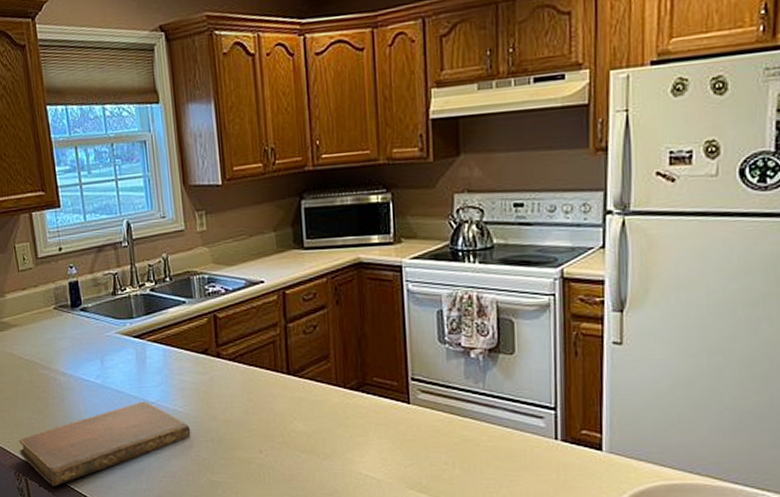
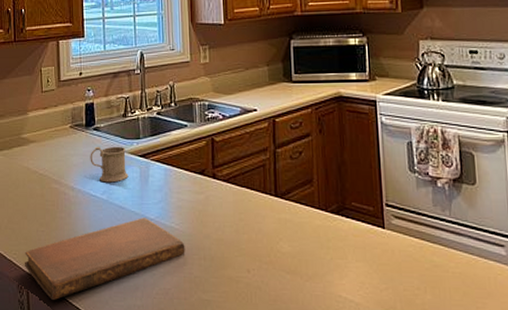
mug: none [79,327,124,366] -> present [90,146,129,183]

